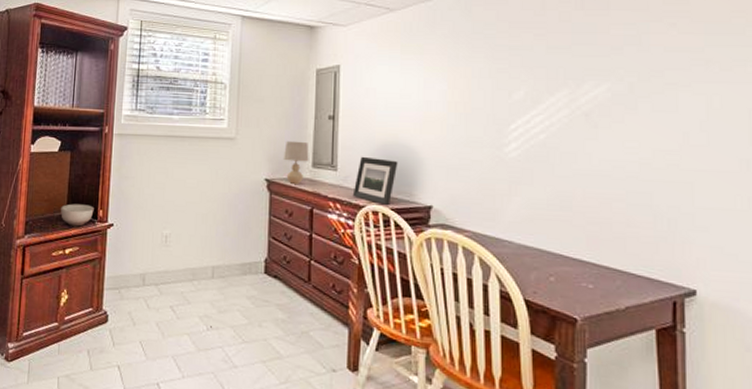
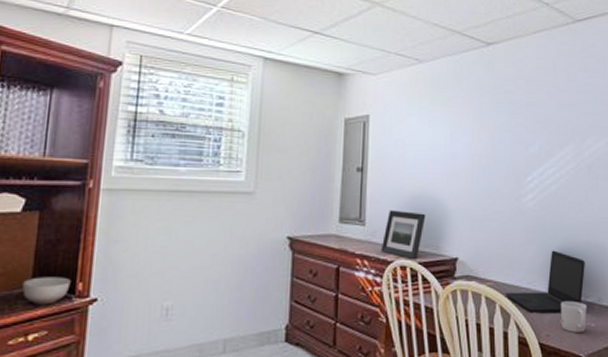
table lamp: present [283,140,309,185] -> none [307,194,336,243]
laptop: none [484,203,581,269] -> present [505,250,585,312]
mug: none [550,257,583,293] -> present [560,300,587,332]

